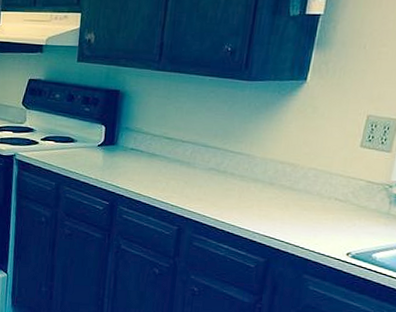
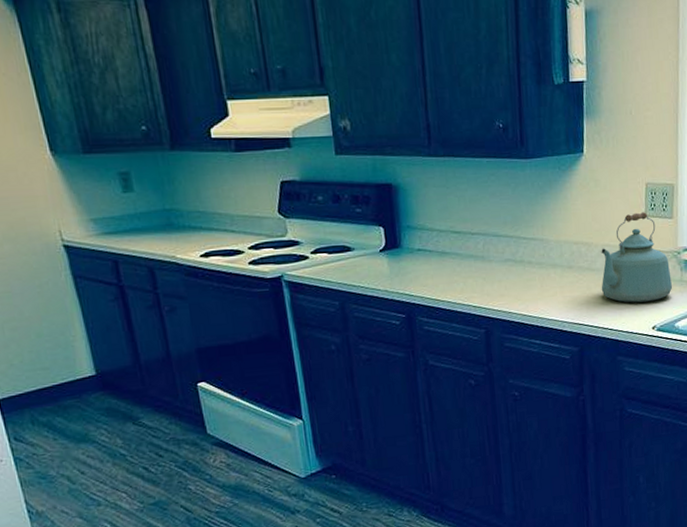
kettle: none [299,142,378,229] -> present [601,212,673,303]

